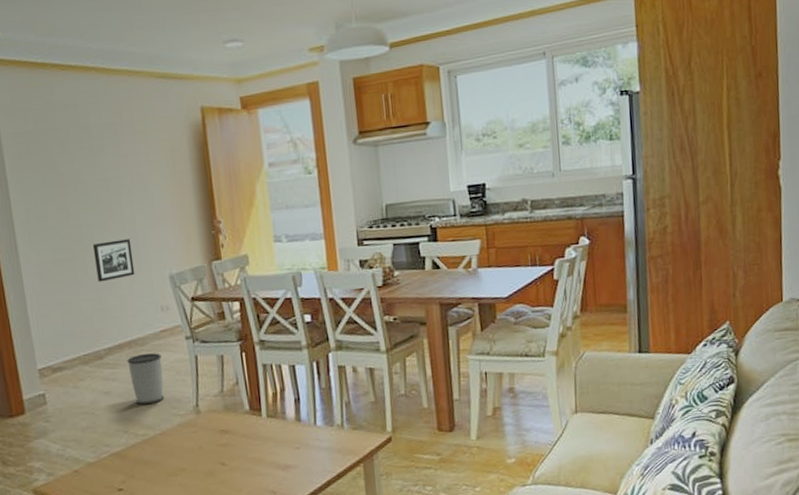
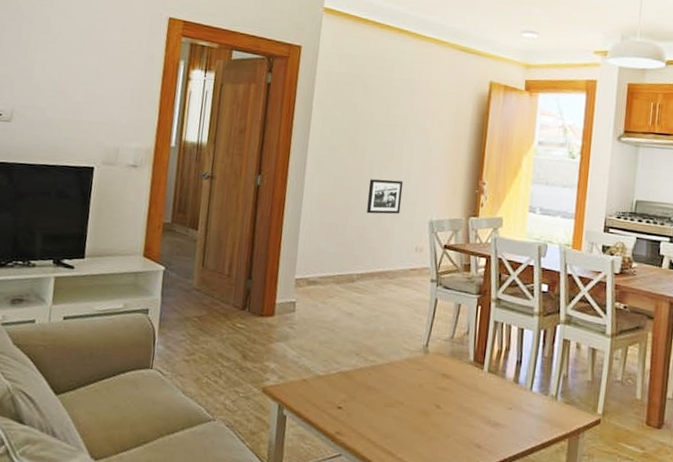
wastebasket: present [127,353,164,405] -> none [373,286,406,335]

